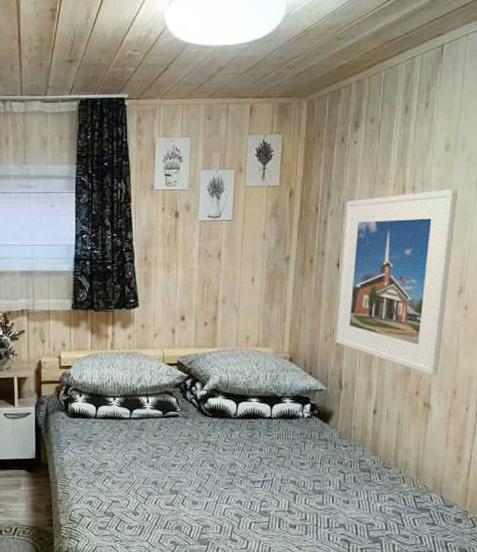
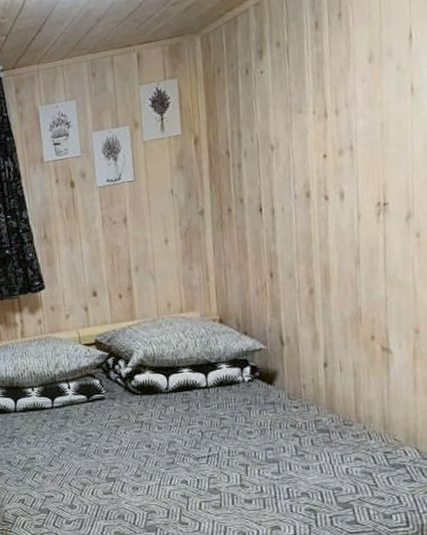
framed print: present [335,189,458,375] -> none [260,104,395,316]

